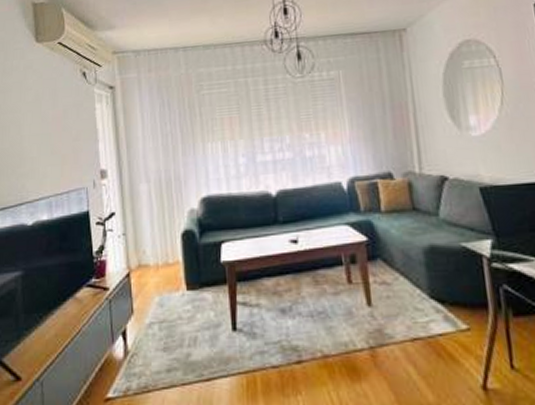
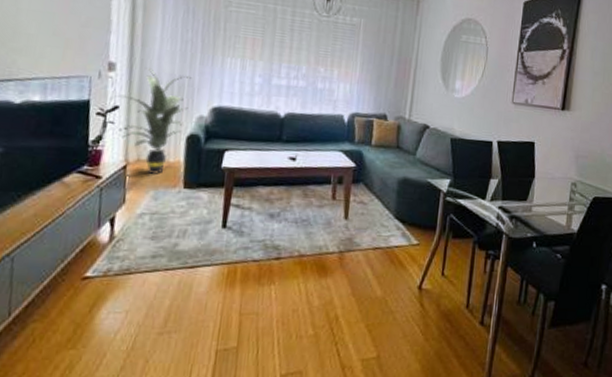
indoor plant: none [110,169,179,279] -> present [115,68,191,174]

